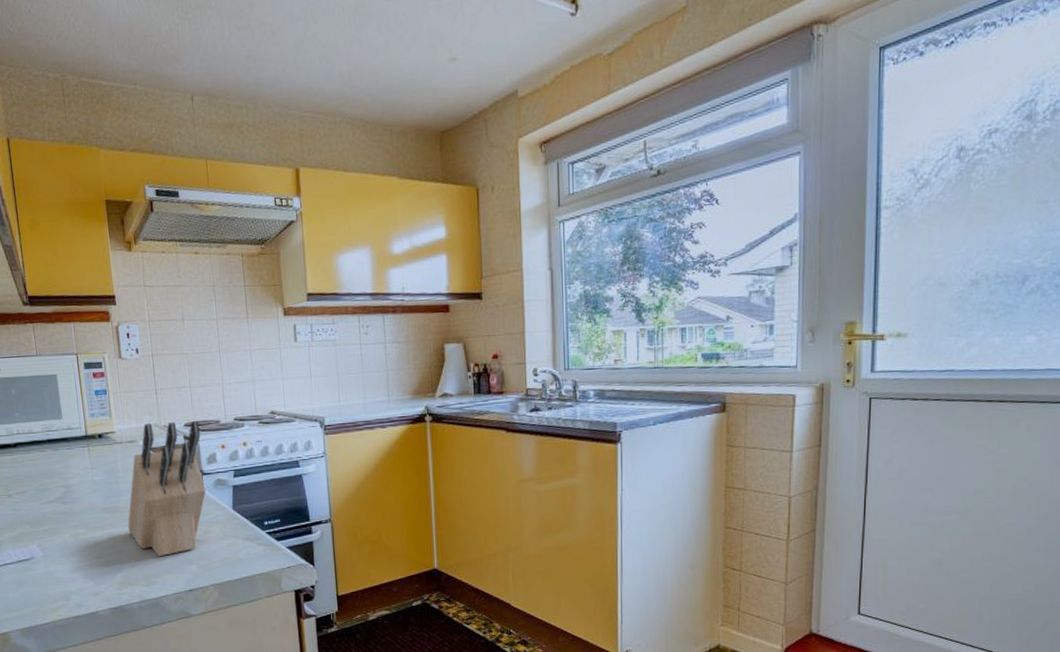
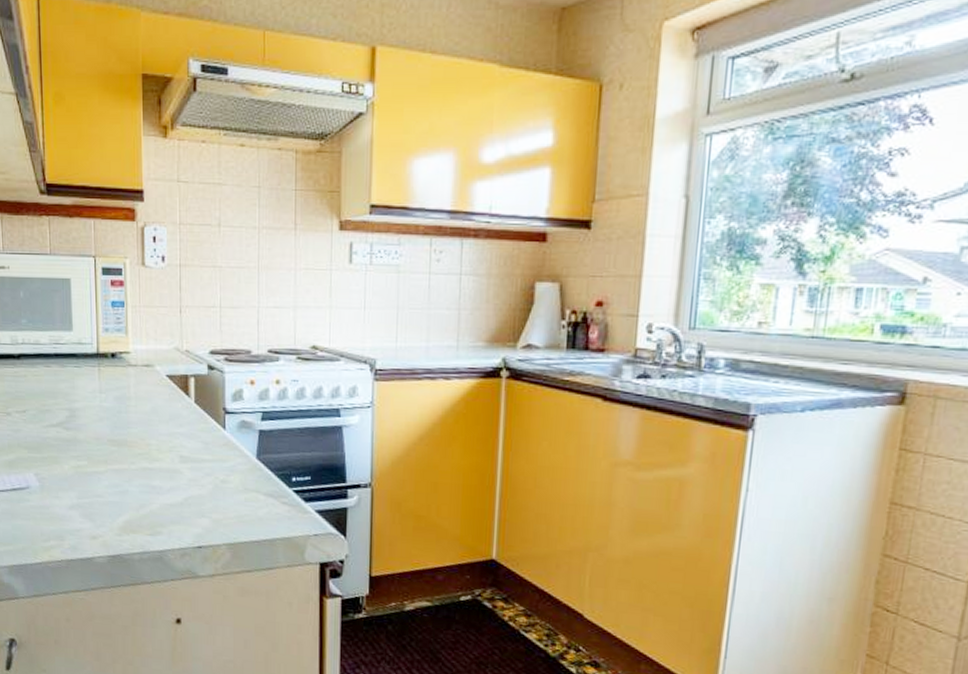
knife block: present [128,420,207,557] -> none [136,345,228,504]

